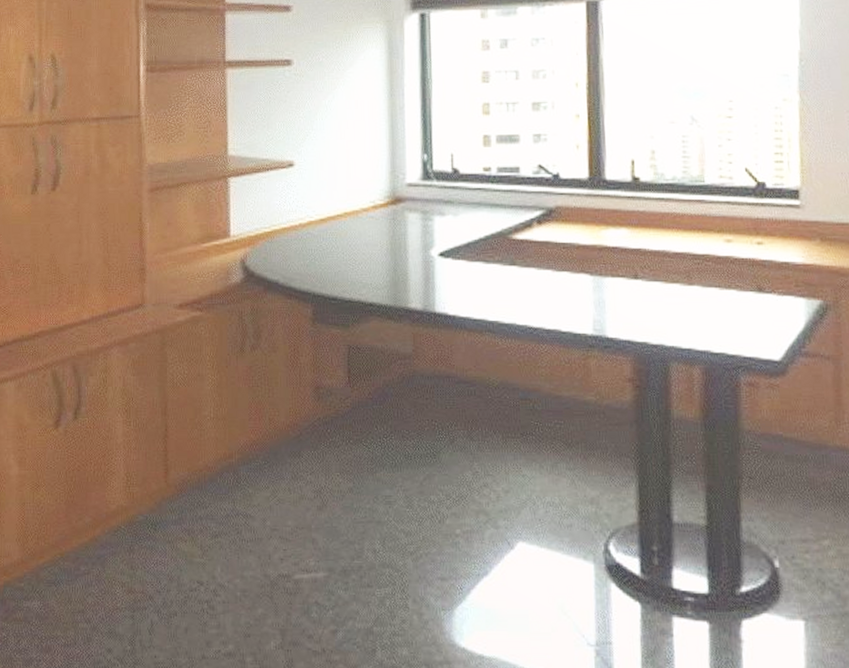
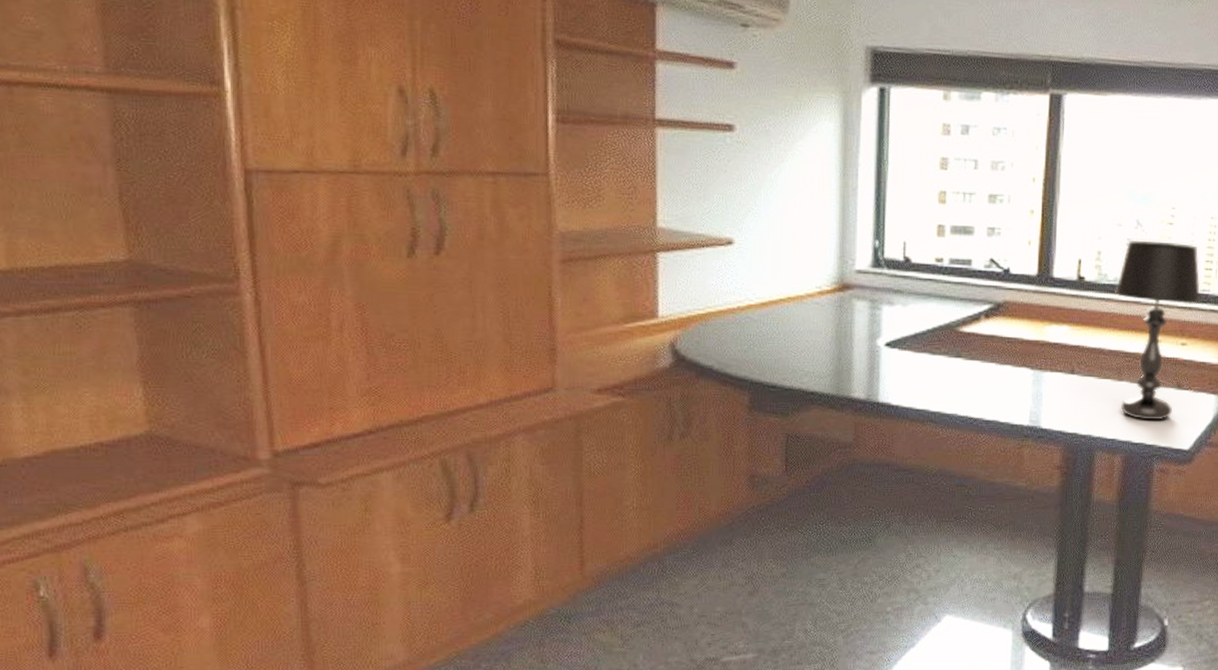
table lamp: none [674,136,774,328] -> present [1115,240,1201,421]

